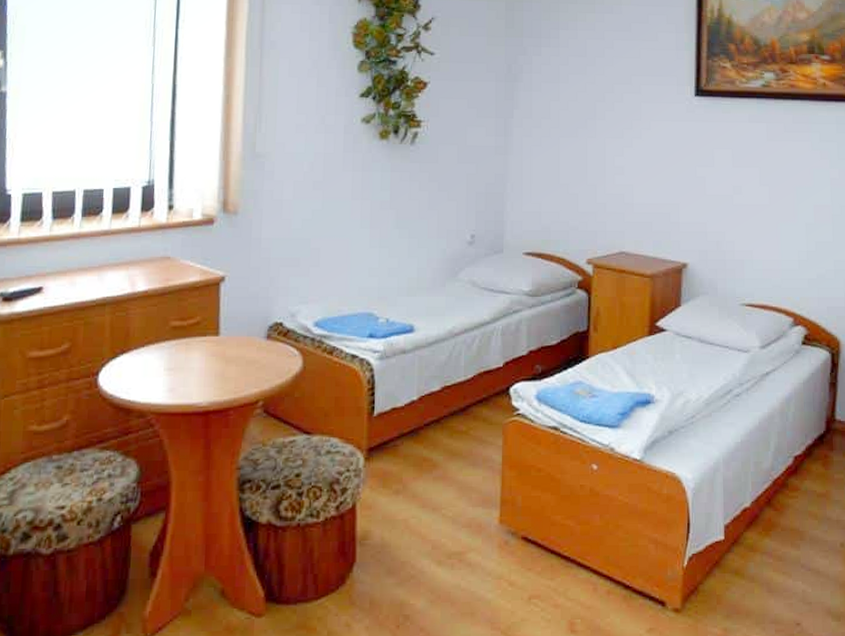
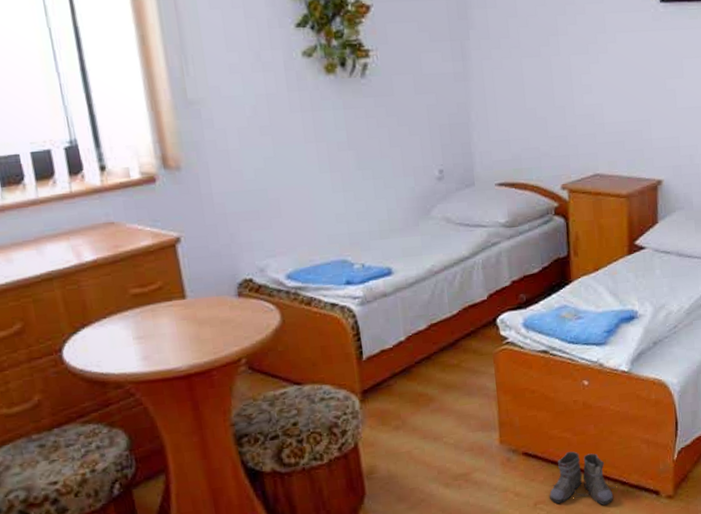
boots: none [546,542,618,610] -> present [549,451,616,505]

